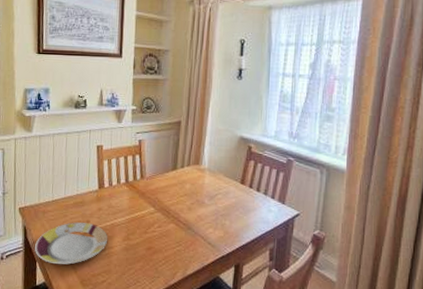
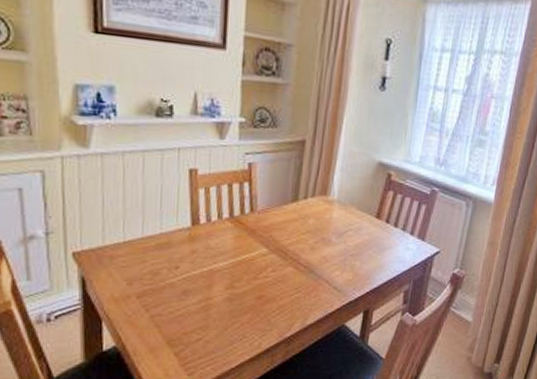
plate: present [35,222,107,265] -> none [99,269,204,324]

